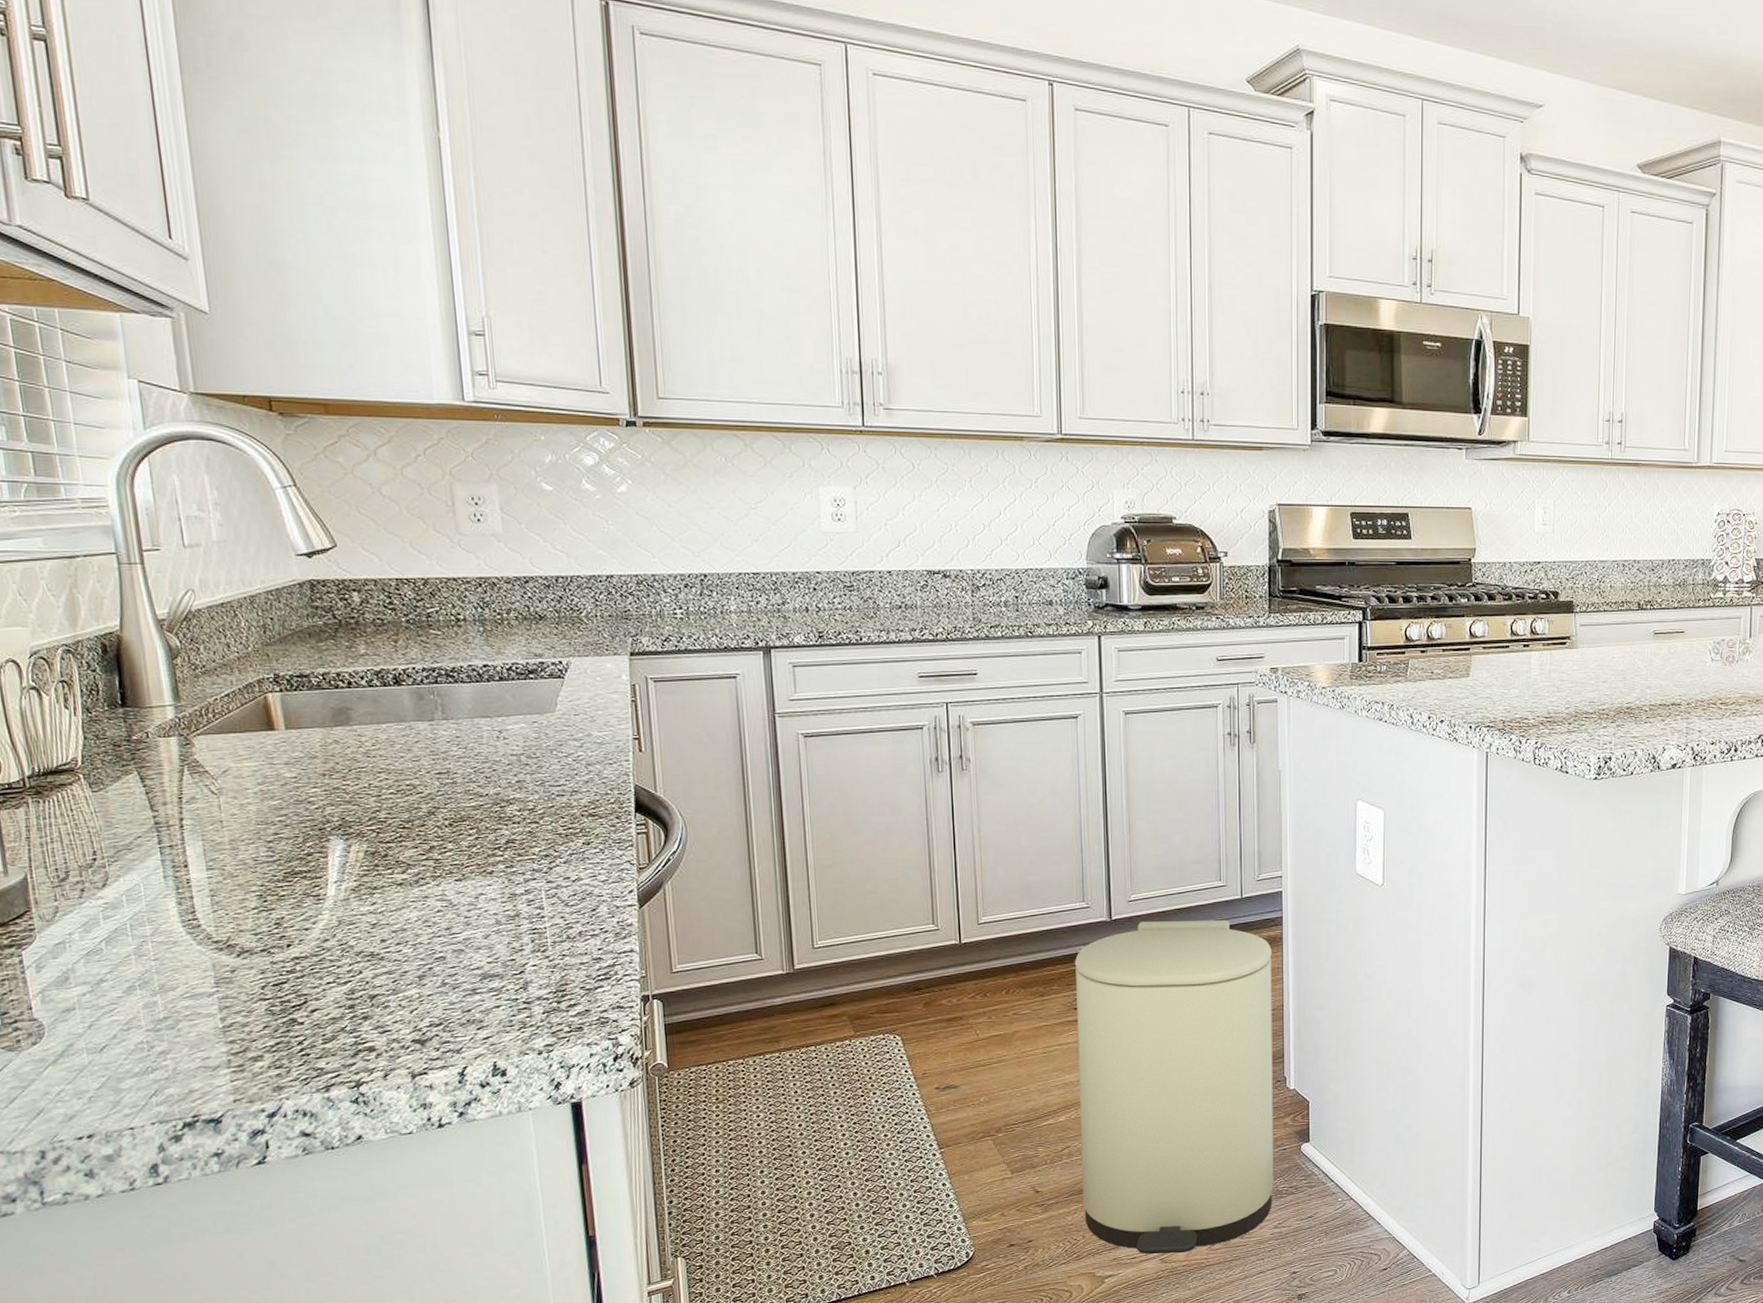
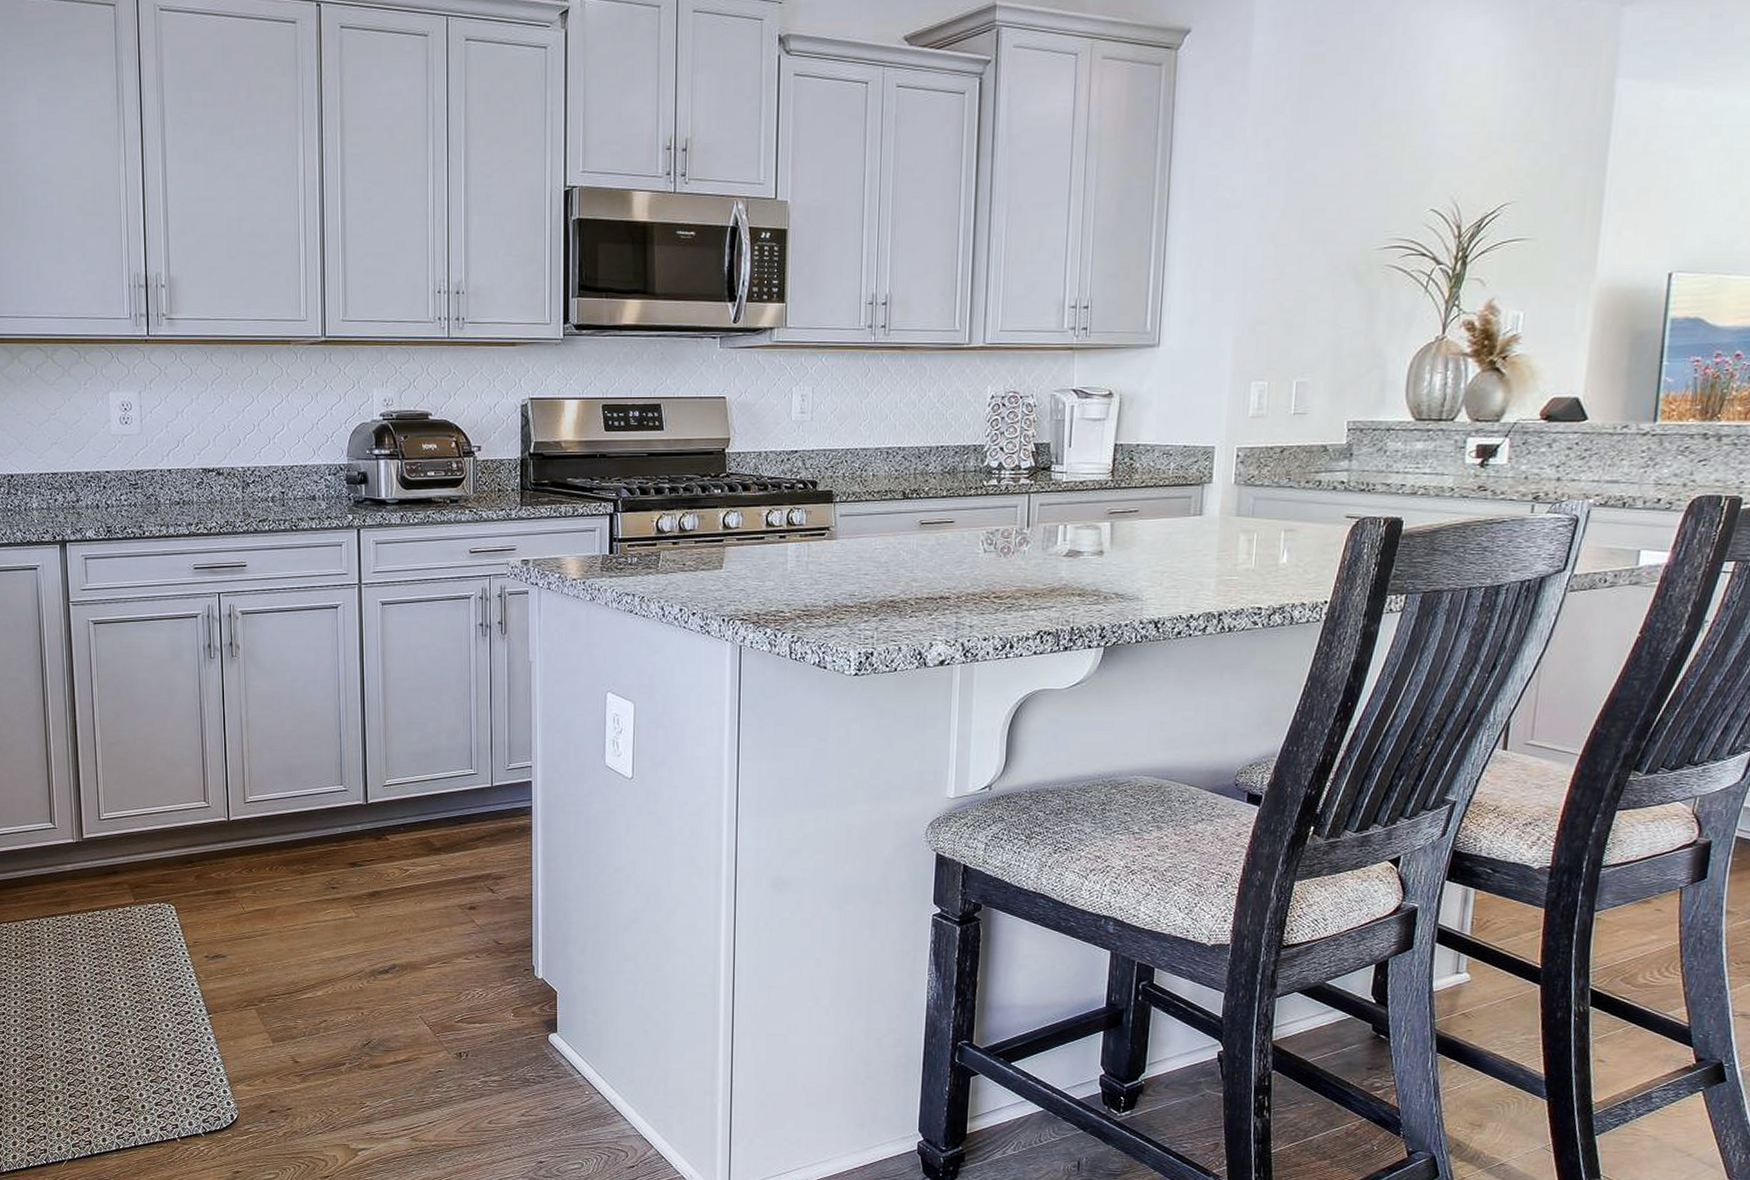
pedal bin: present [1074,920,1274,1254] -> none [332,806,521,1132]

